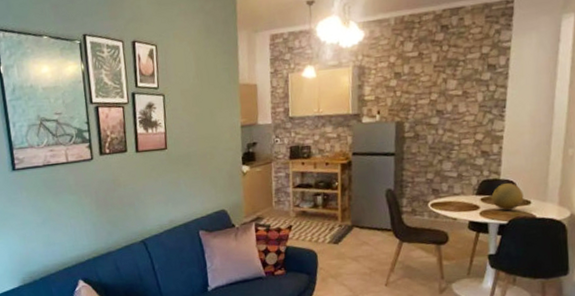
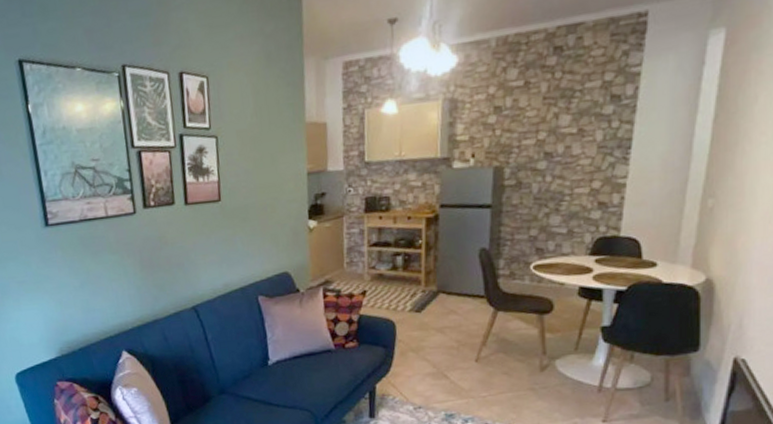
fruit: present [491,182,524,211] -> none [608,240,648,275]

